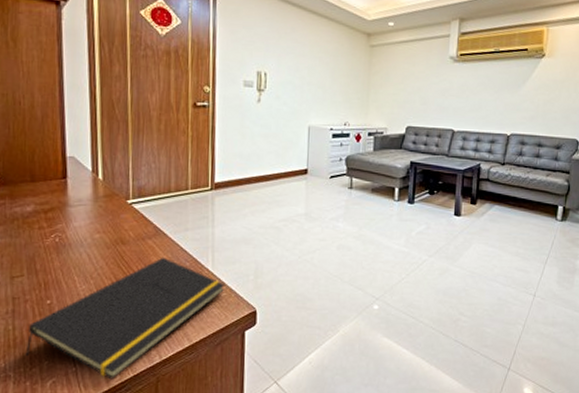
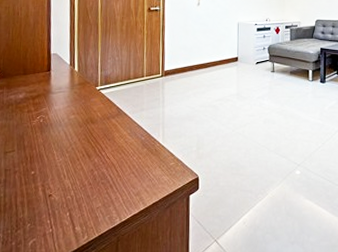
notepad: present [25,257,226,380] -> none [12,133,174,240]

